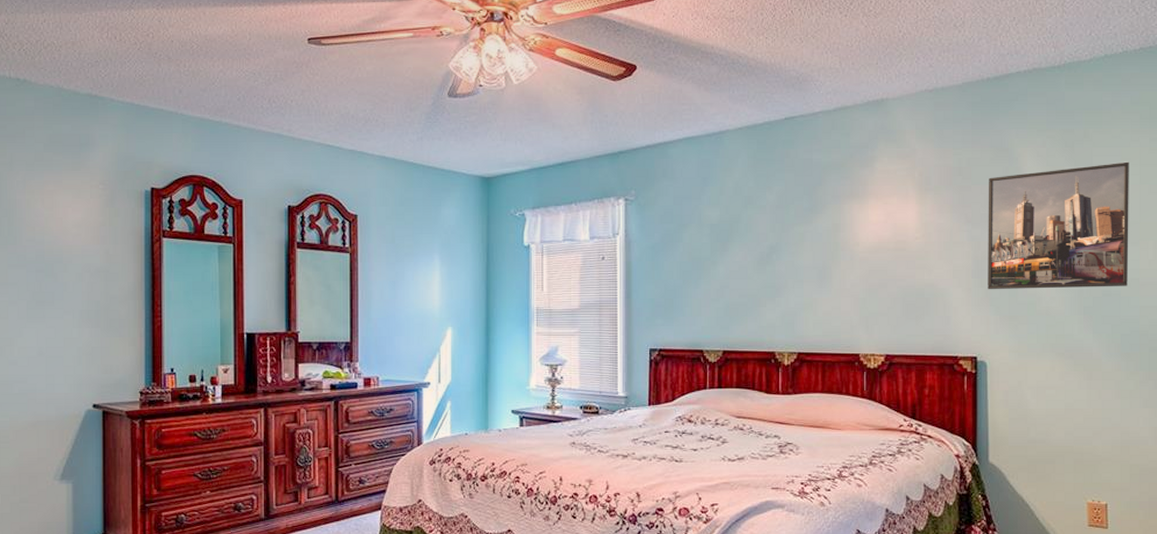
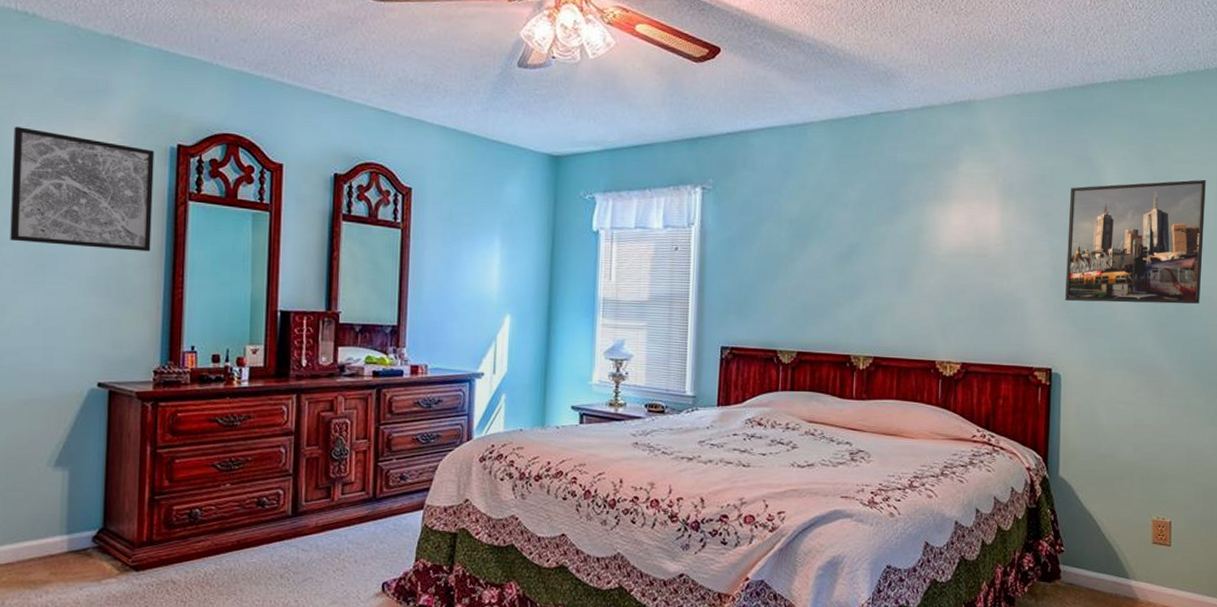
wall art: none [13,180,132,285] -> present [10,127,155,252]

